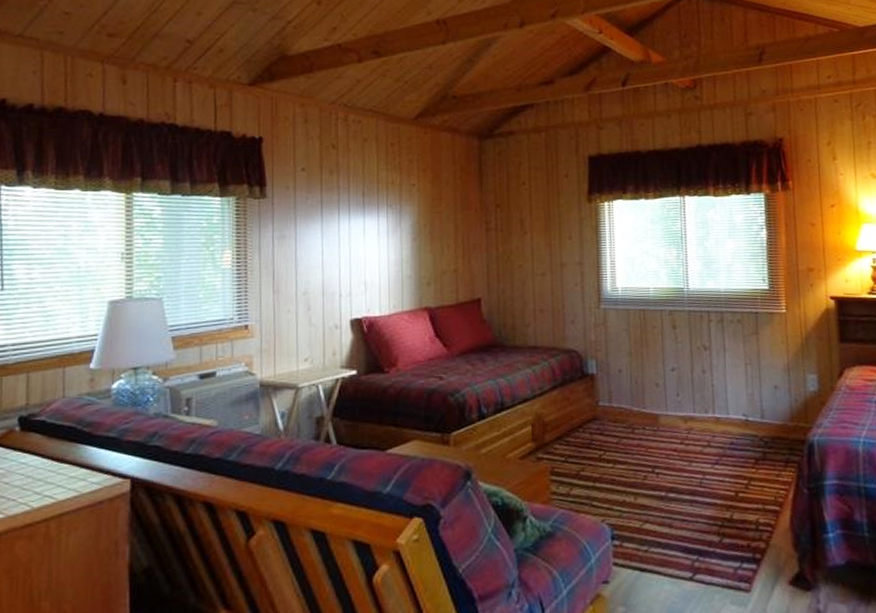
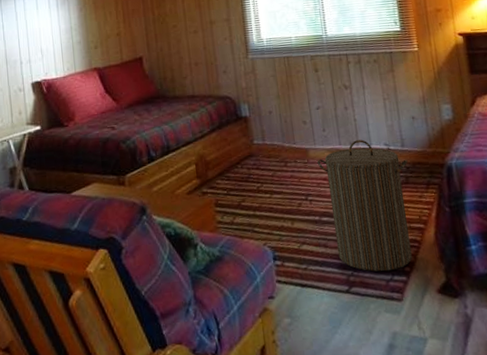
laundry hamper: none [668,408,767,558] -> present [317,140,412,272]

